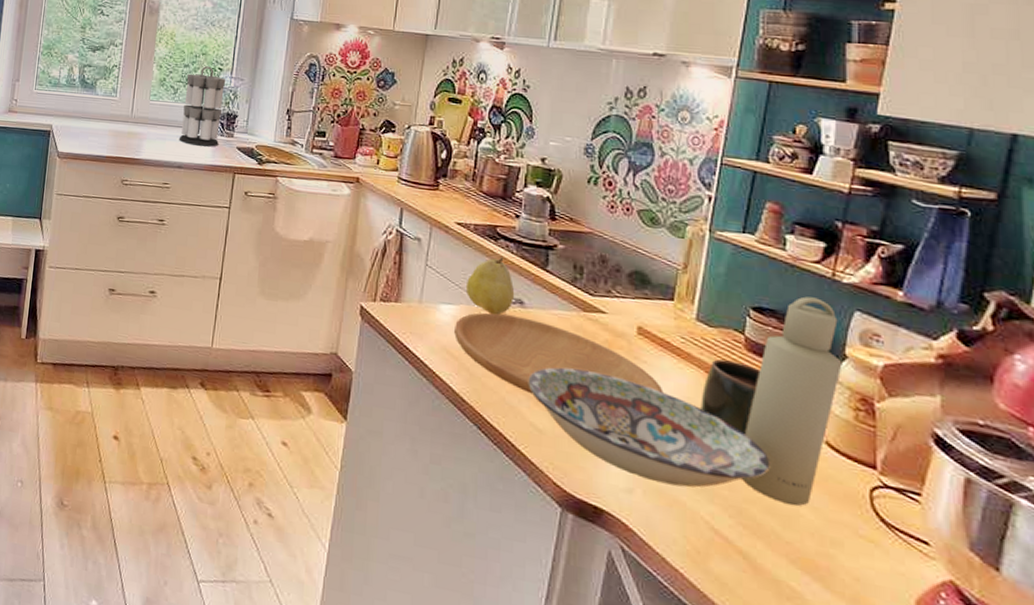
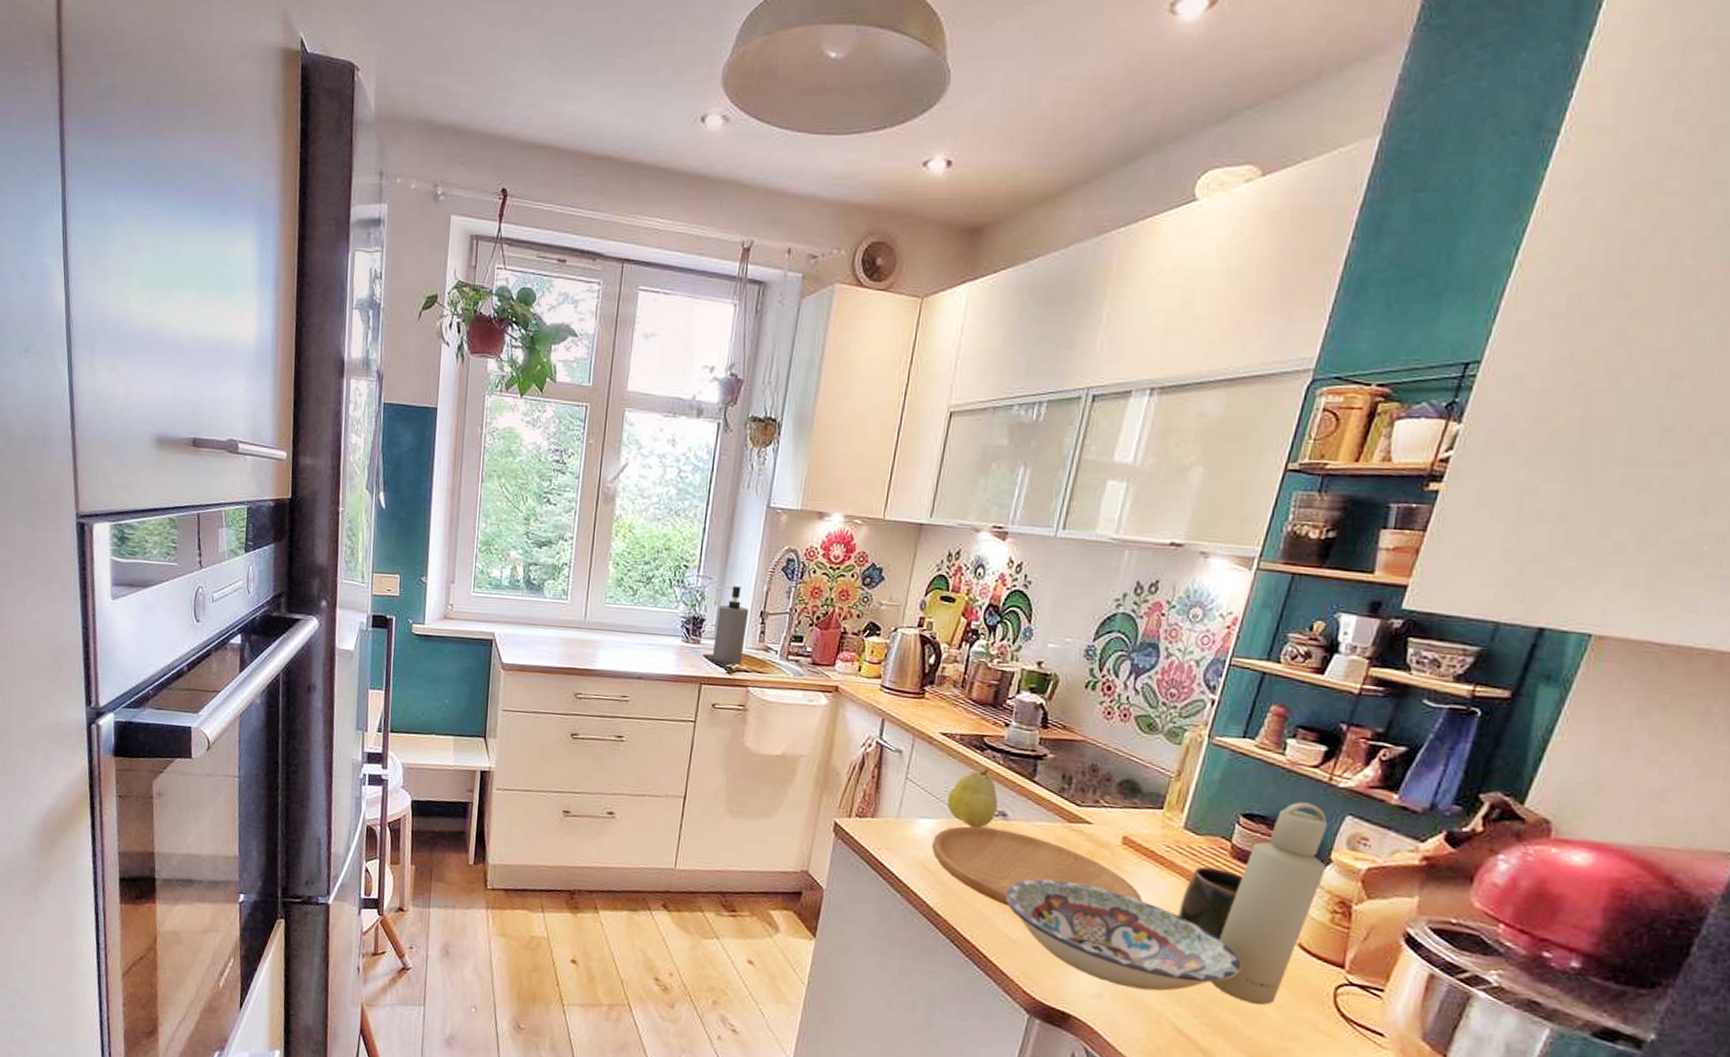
spice rack: present [179,66,226,147] -> none [638,563,693,655]
soap dispenser: none [244,86,277,156] -> present [711,585,749,665]

